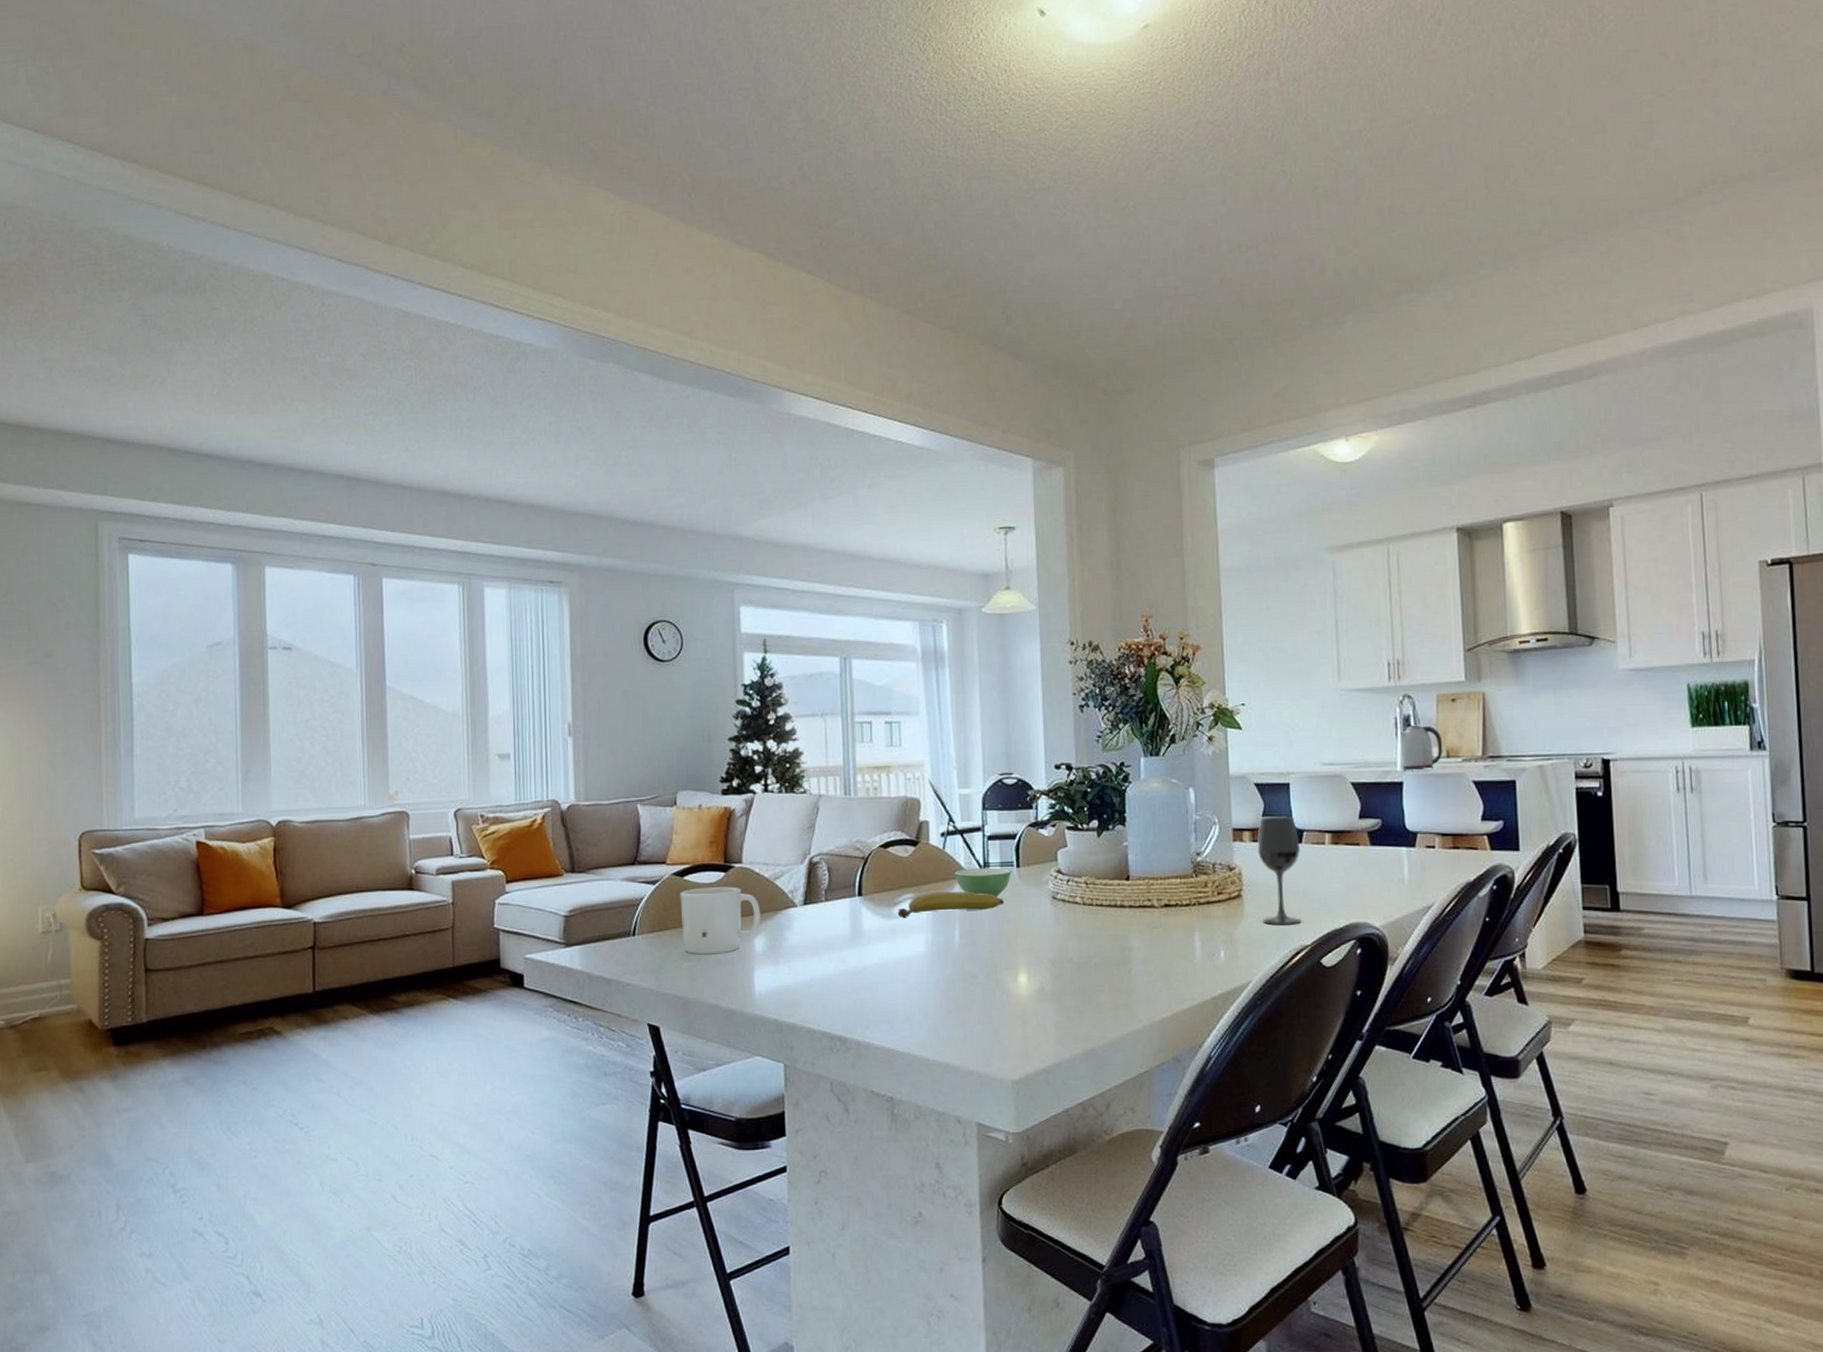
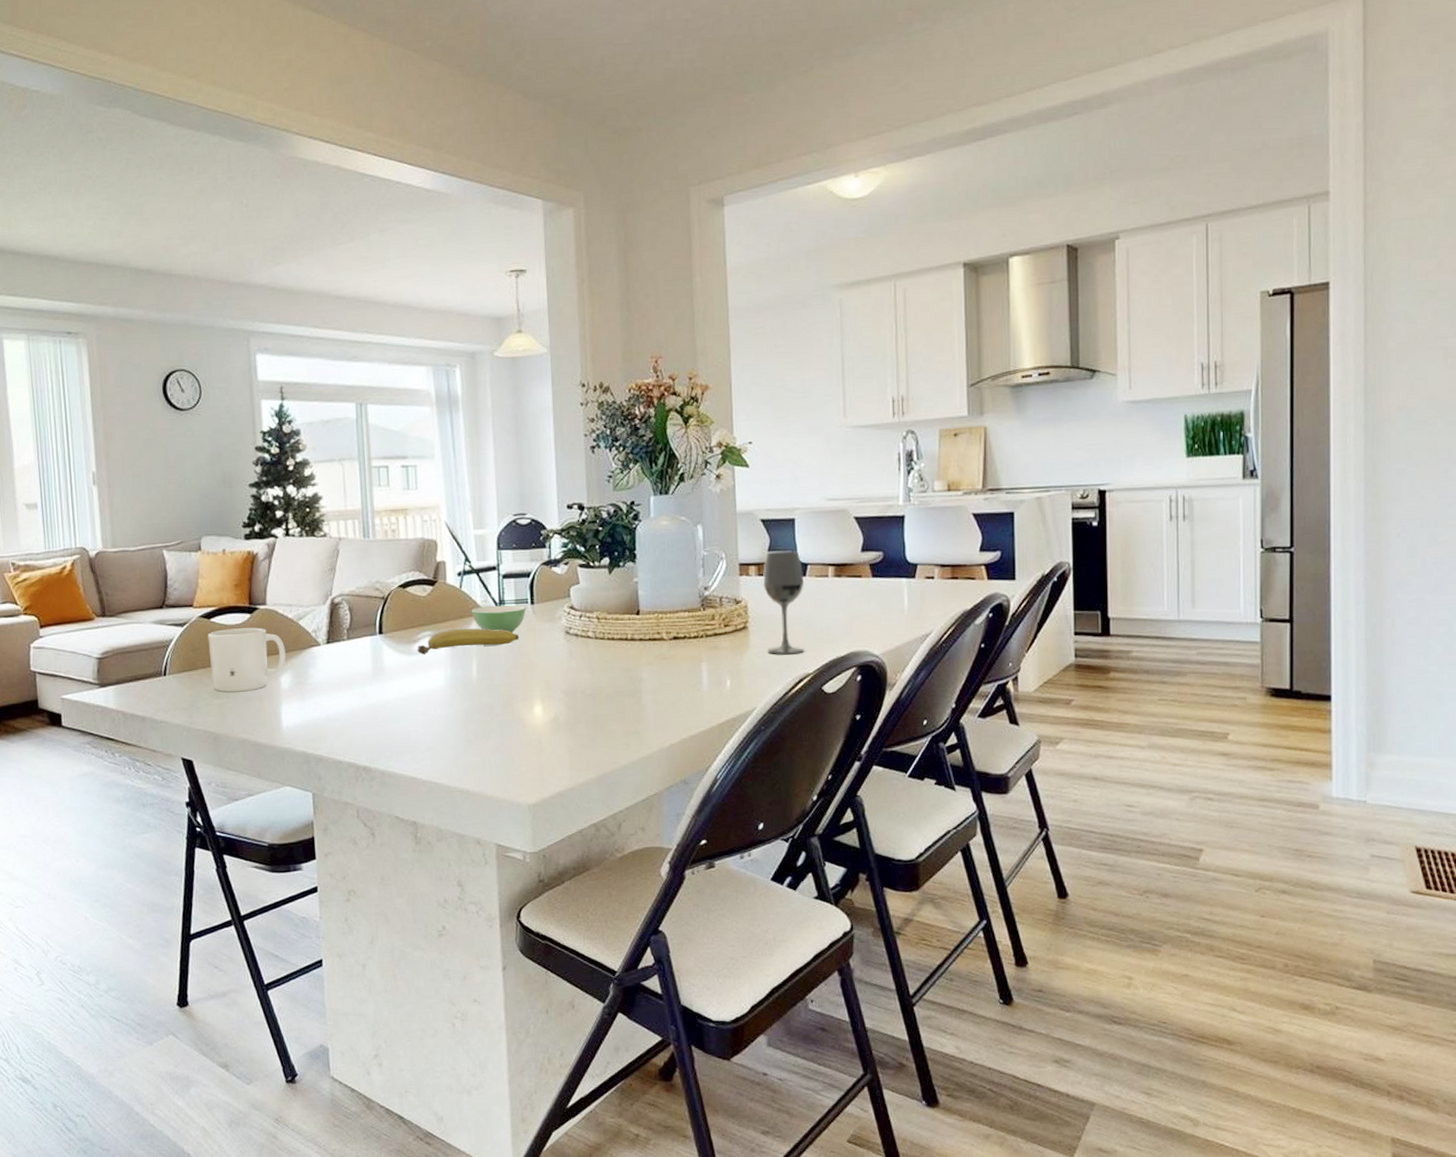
kettle: present [1400,725,1443,771] -> none [903,459,945,505]

